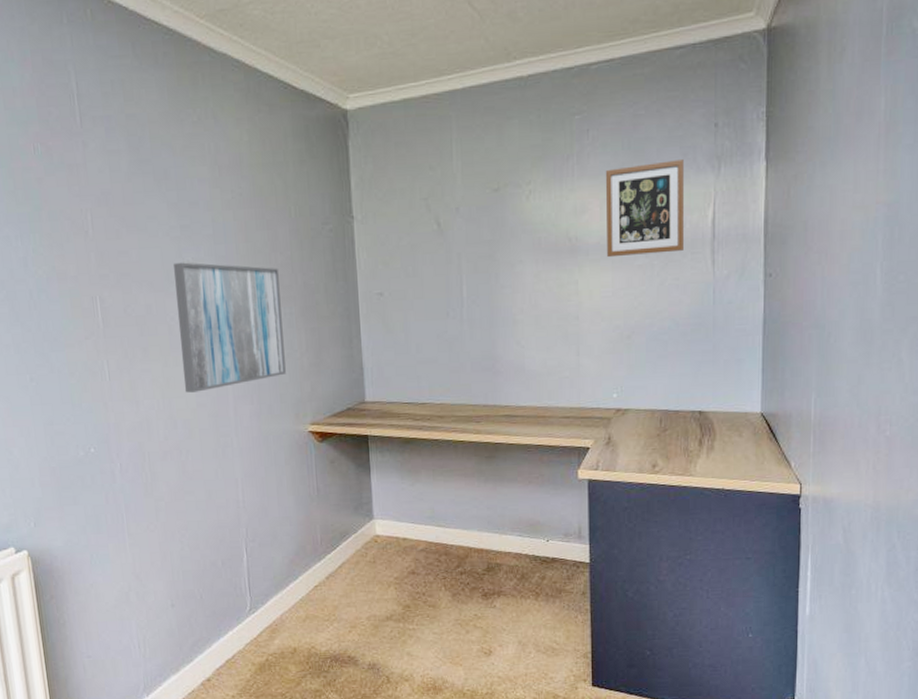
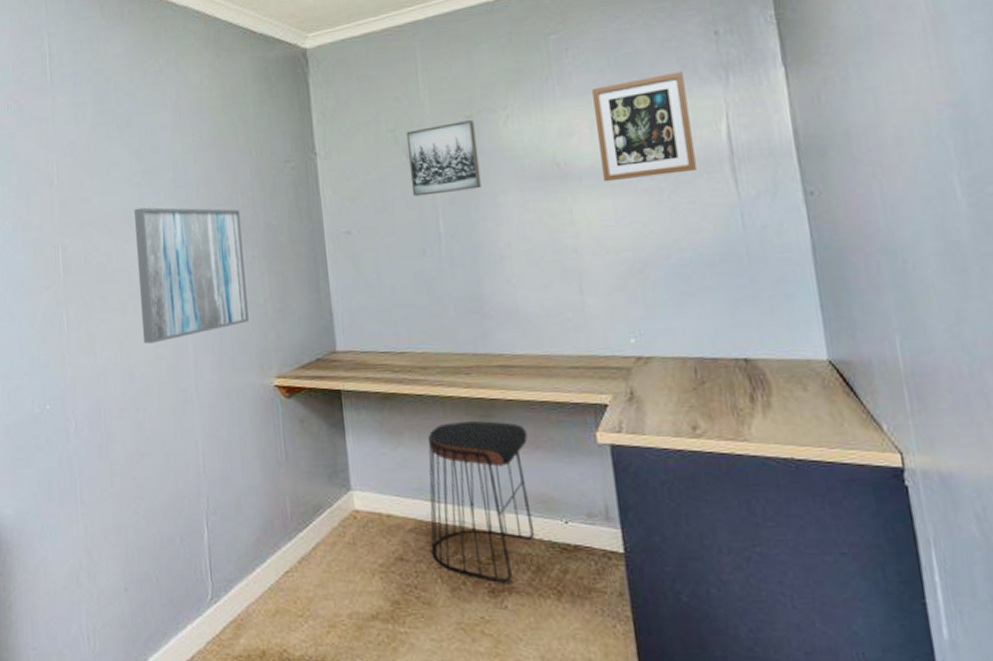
wall art: none [438,192,502,263] -> present [406,119,482,197]
stool: none [438,461,523,588] -> present [427,421,535,583]

